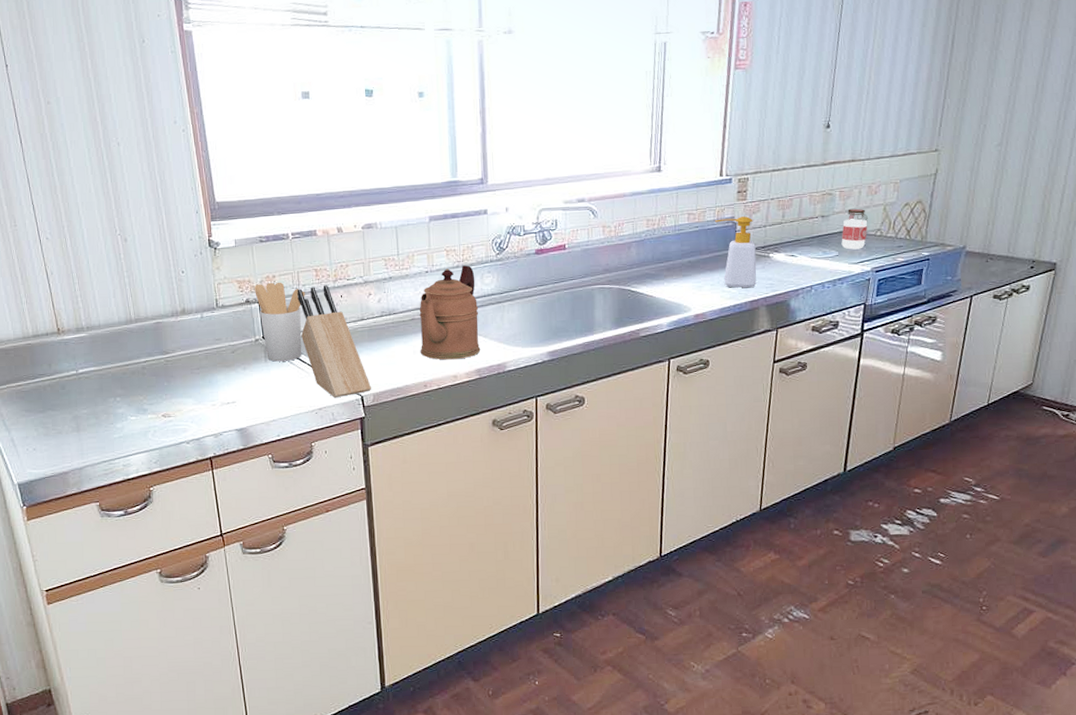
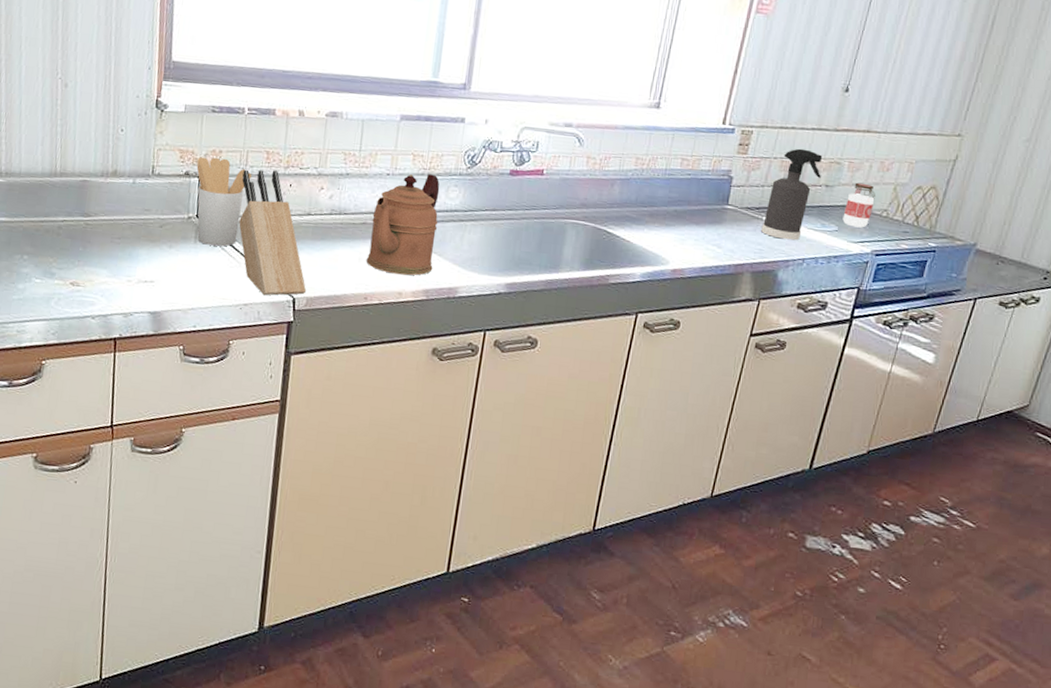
soap bottle: present [714,216,757,288] -> none [709,170,751,251]
spray bottle: none [769,186,816,272] -> present [761,148,823,241]

